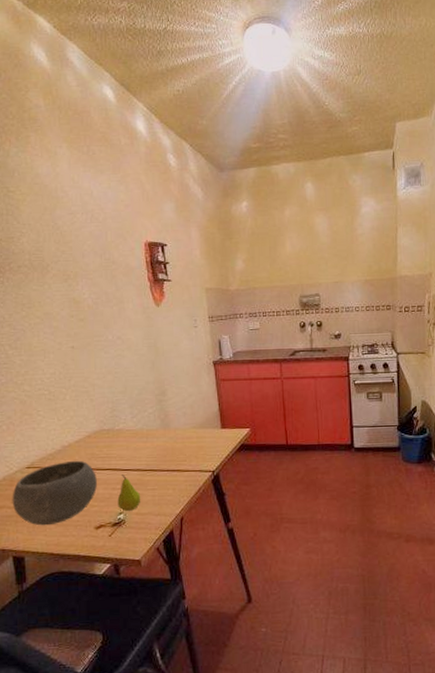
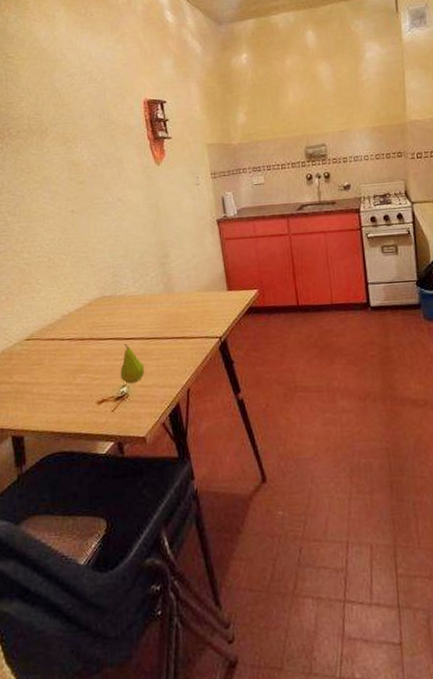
bowl: present [12,460,97,526] -> none [11,330,99,402]

